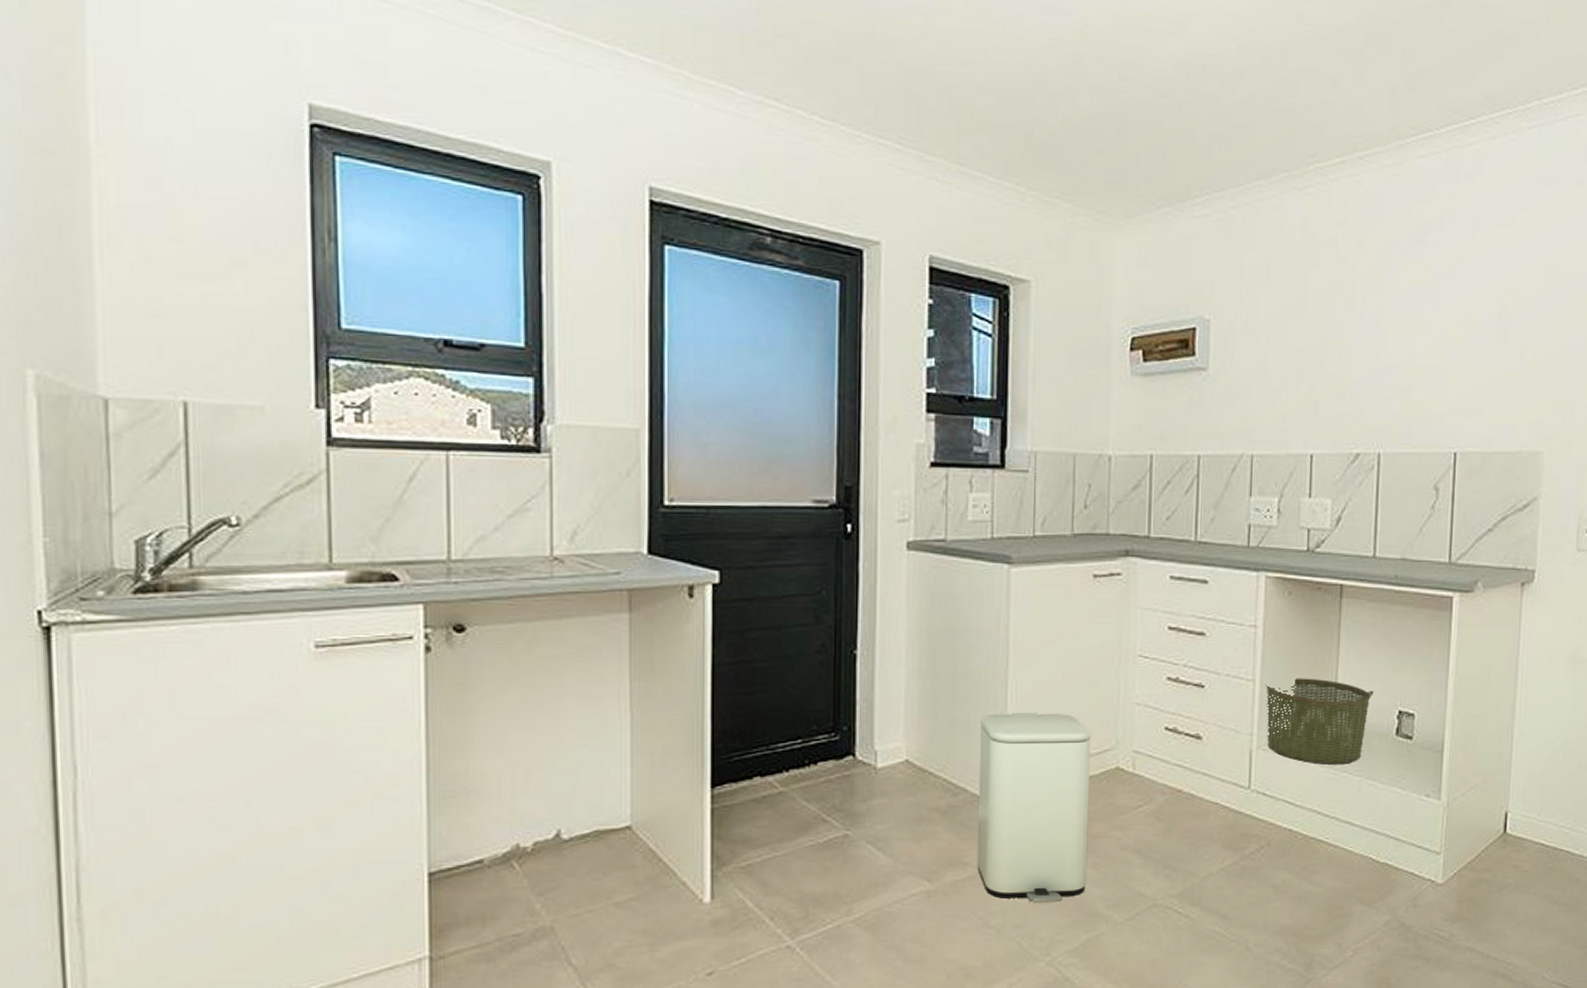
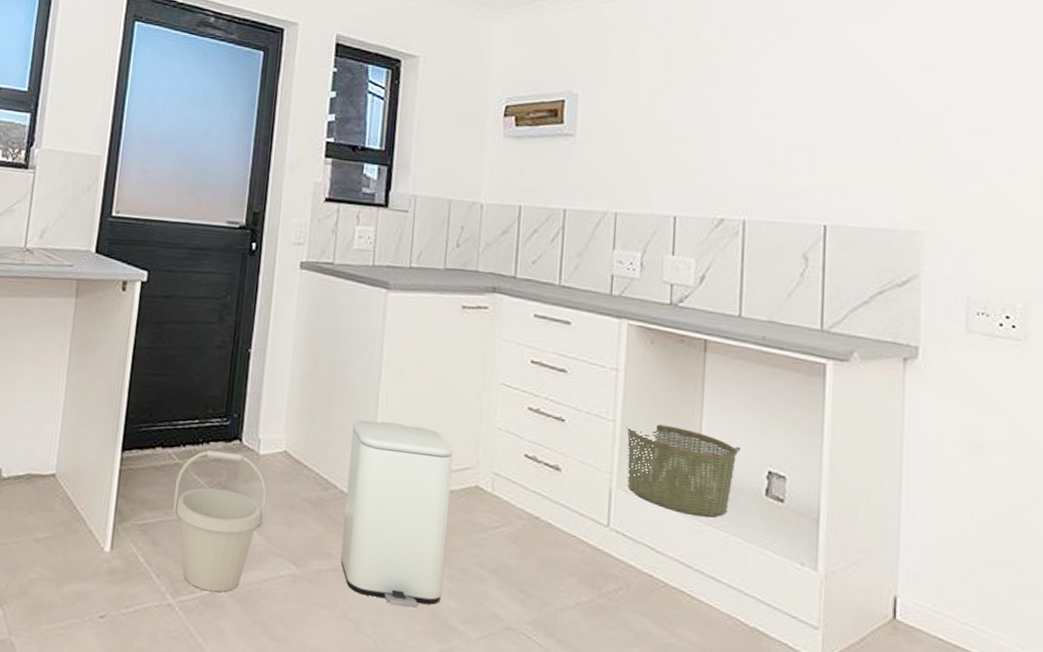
bucket: none [780,770,890,925] -> present [172,449,267,593]

